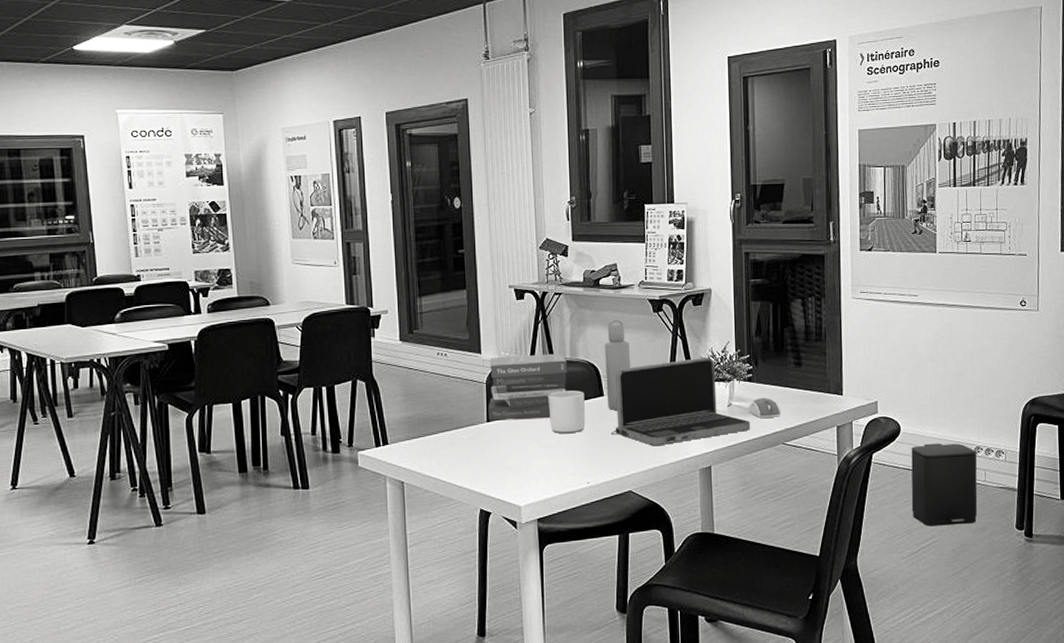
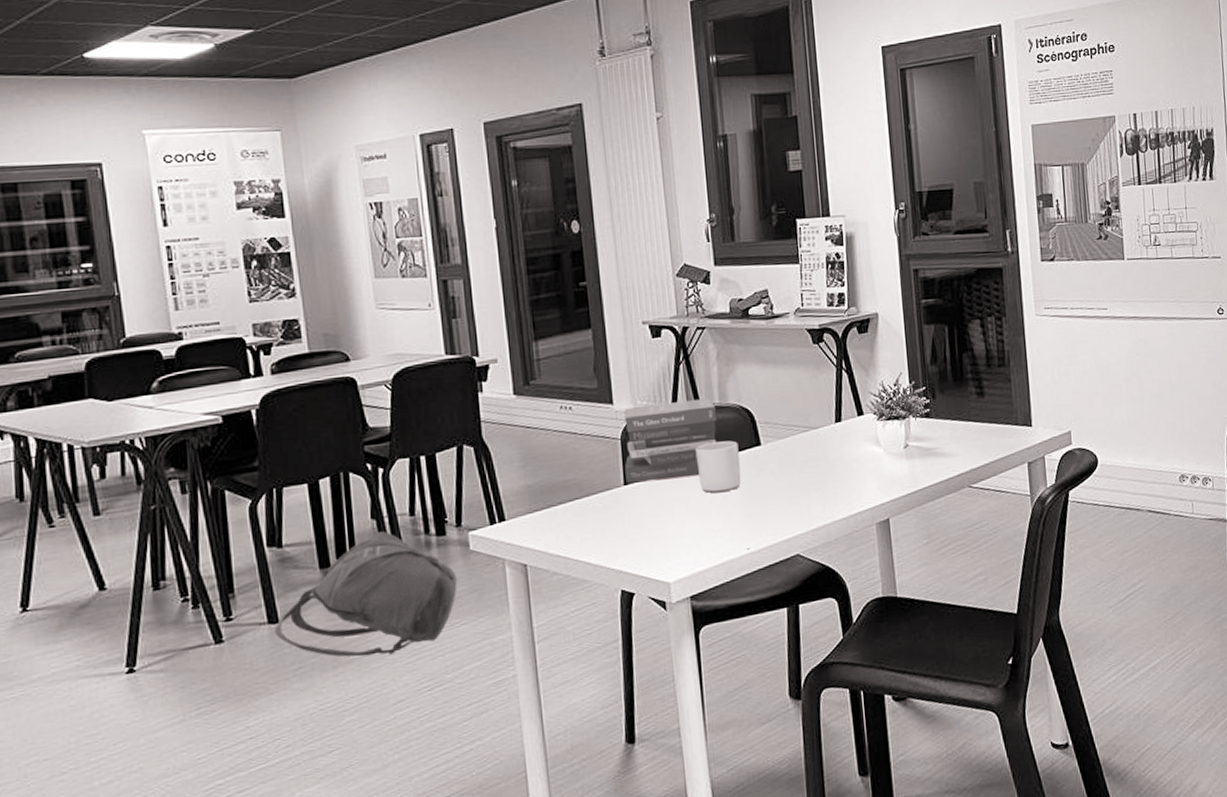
backpack: none [201,446,347,547] -> present [274,531,457,657]
bottle: present [604,319,631,411] -> none [758,354,791,462]
laptop: present [611,358,751,446] -> none [772,393,932,500]
computer mouse: present [748,397,781,418] -> none [927,434,965,459]
pedal bin: present [911,443,978,526] -> none [1110,473,1187,569]

